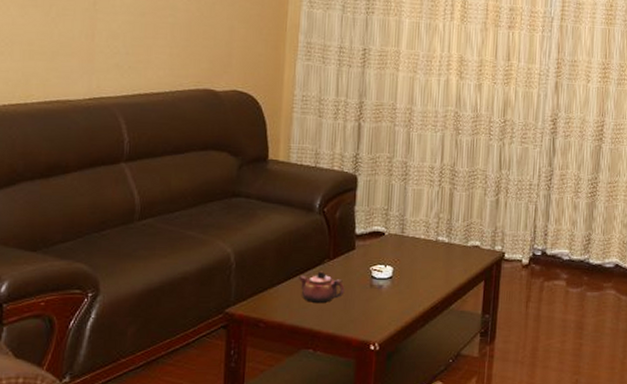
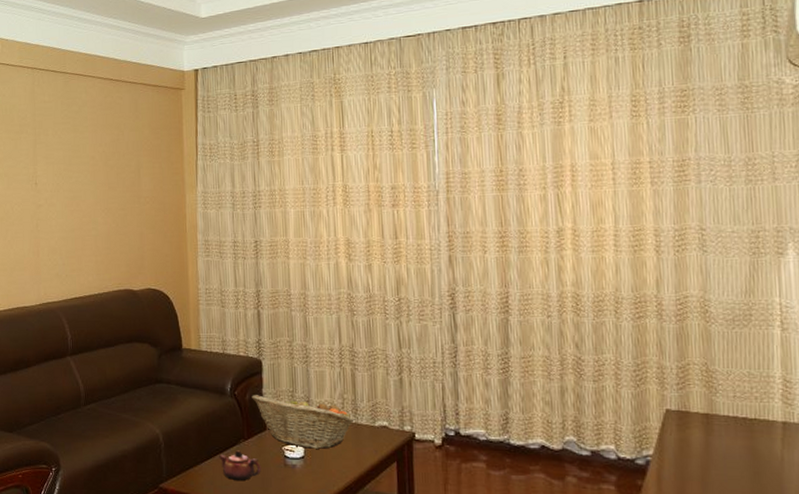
fruit basket: none [342,212,449,269] -> present [252,395,356,449]

